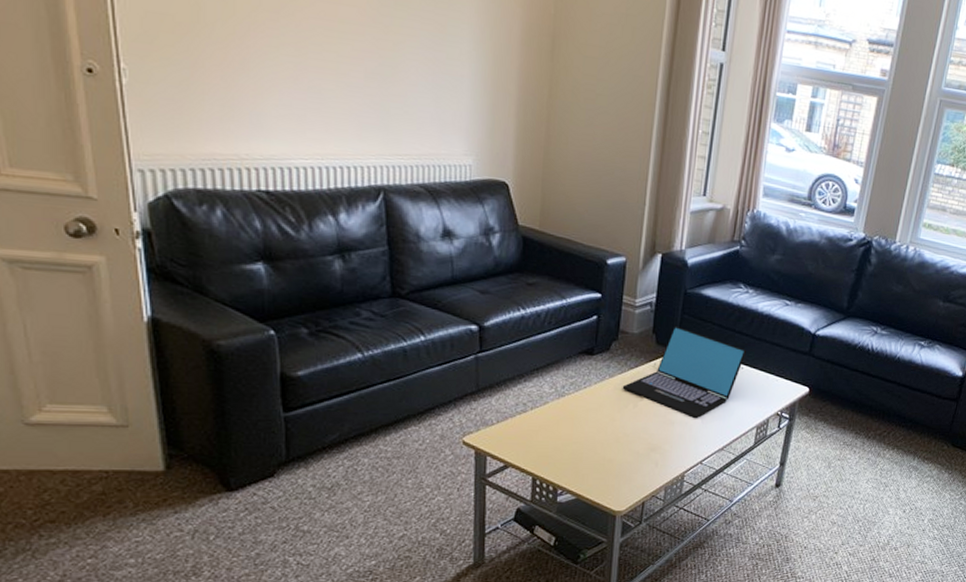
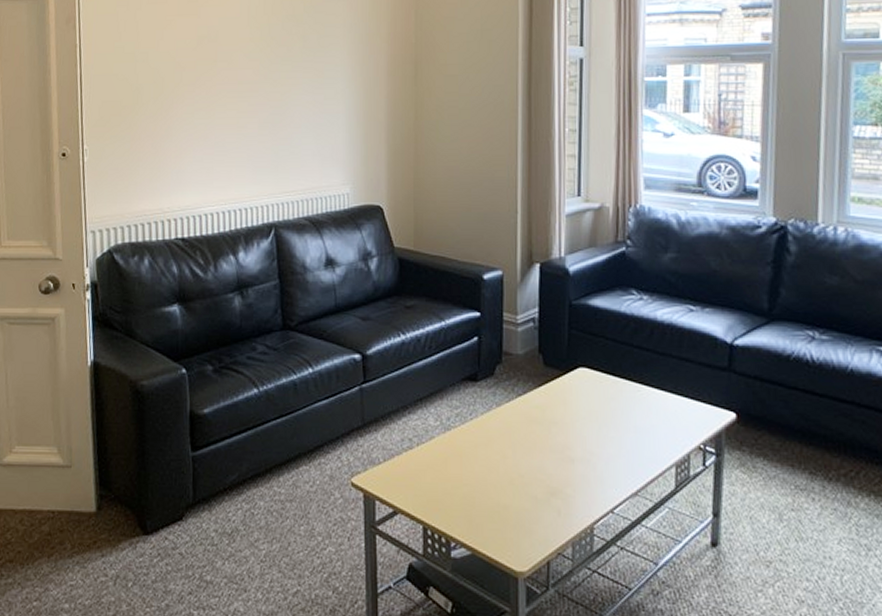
laptop: present [622,325,747,419] -> none [511,343,651,455]

